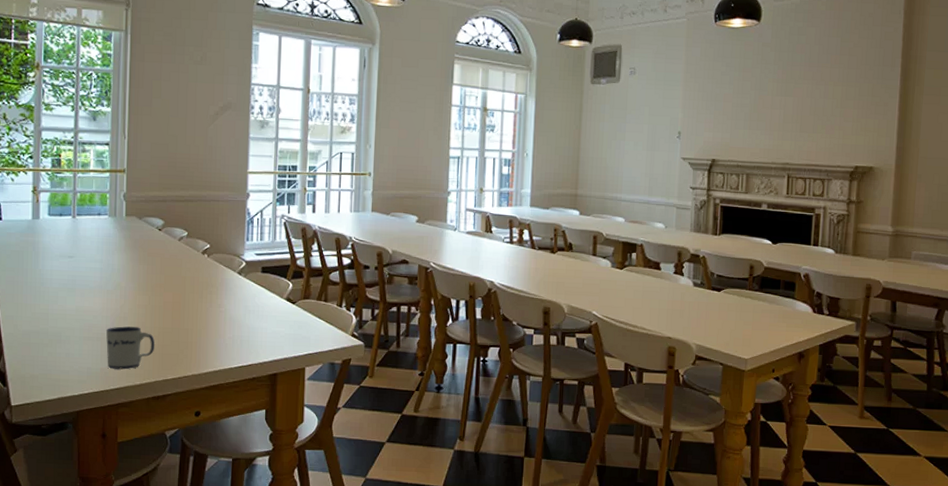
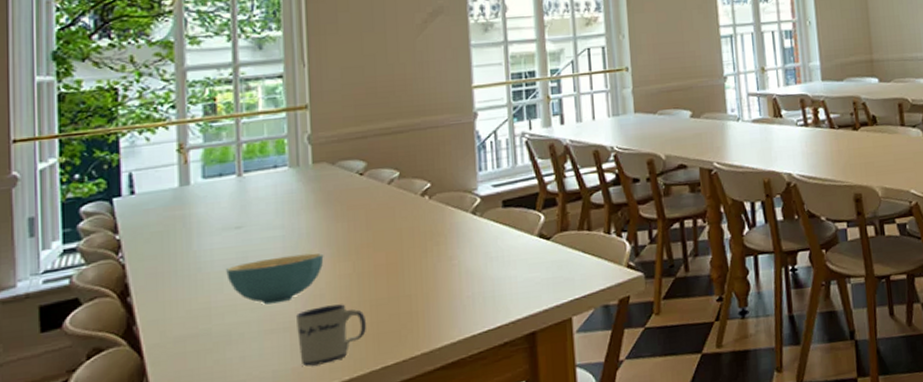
cereal bowl: none [60,284,129,319] -> present [226,253,324,305]

